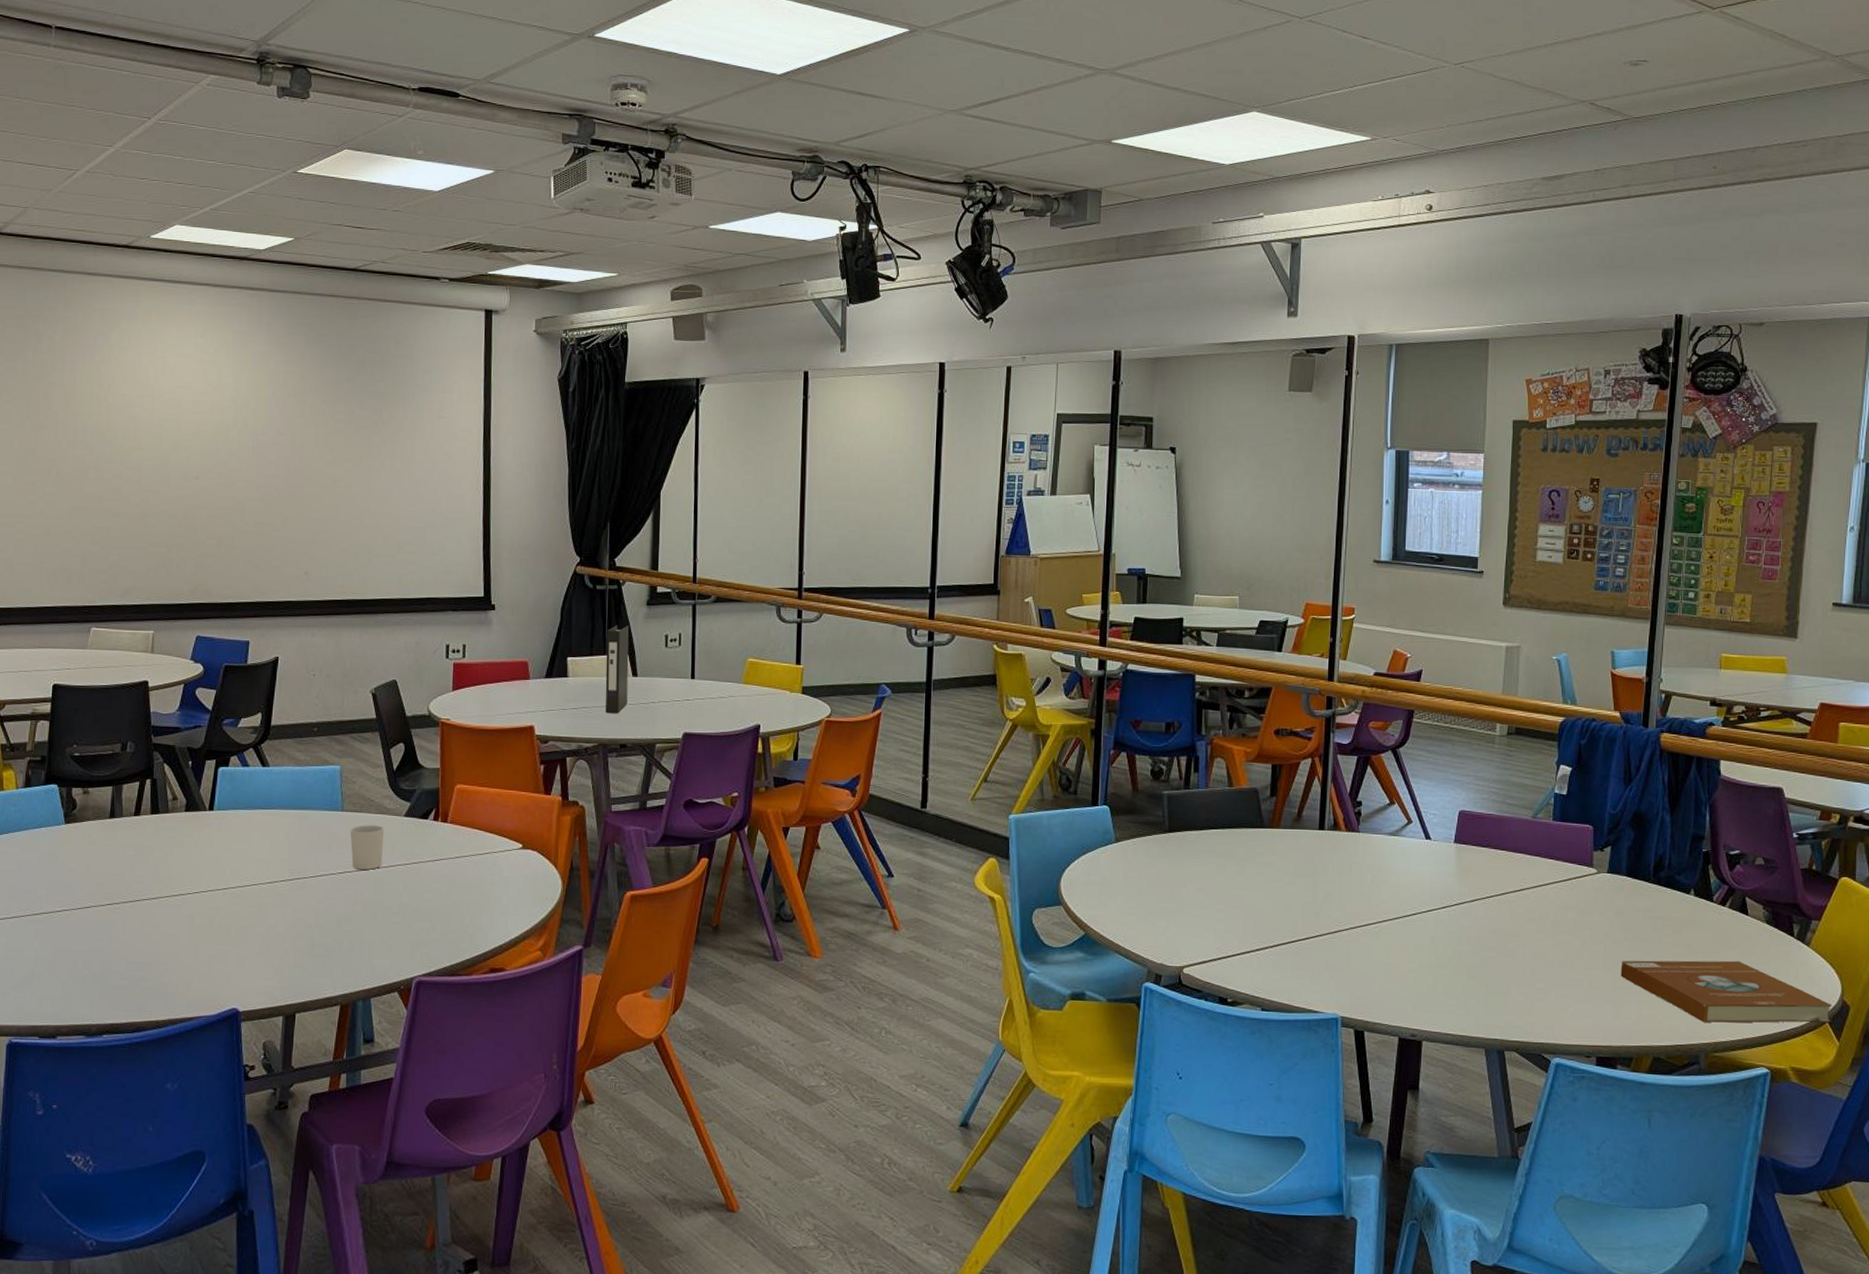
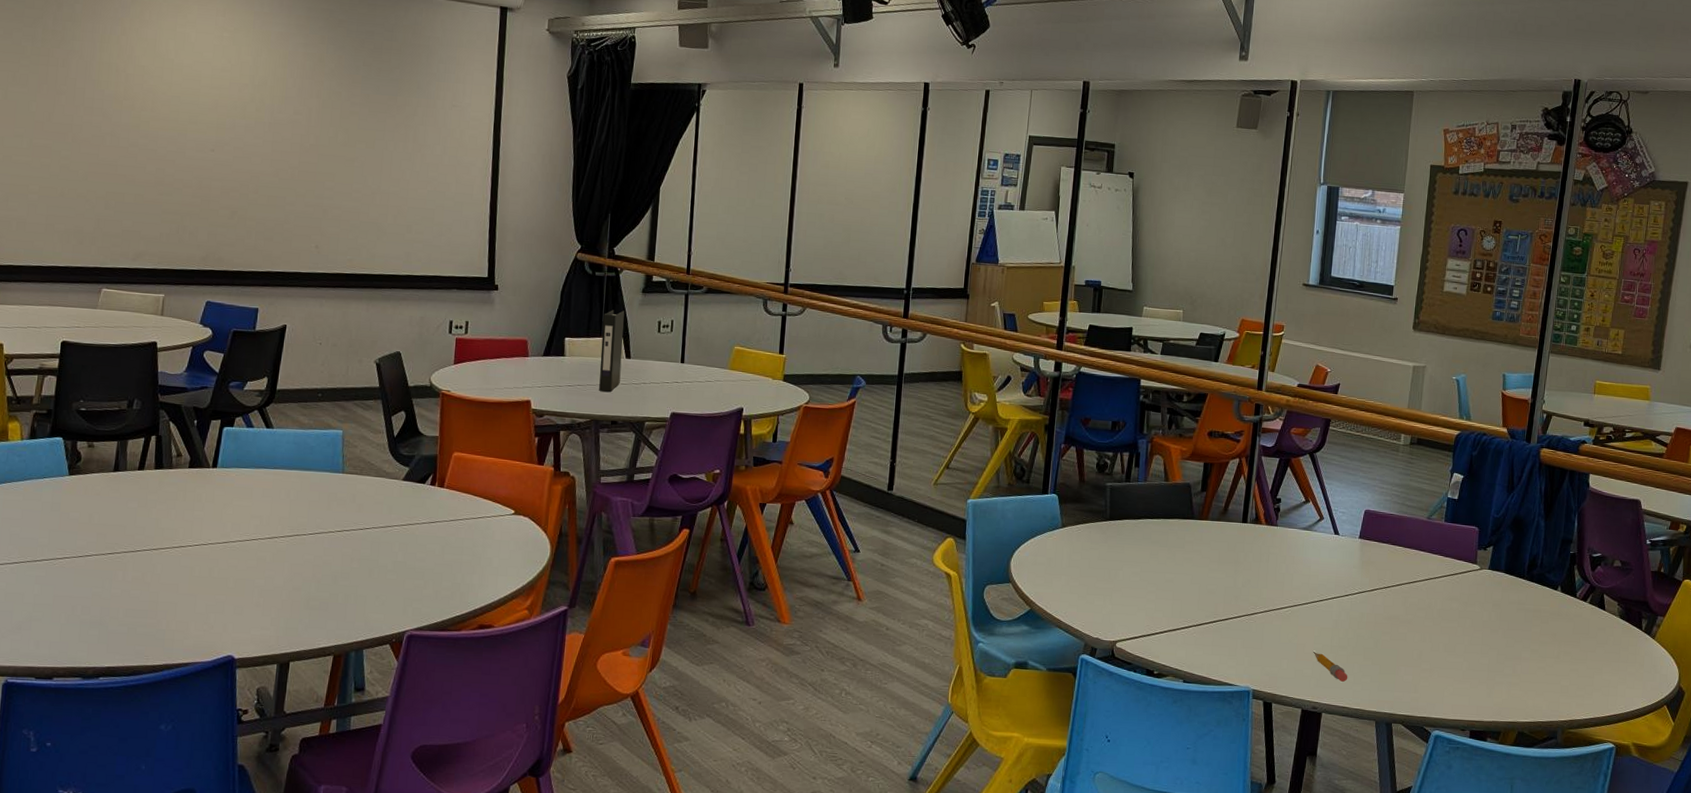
mug: present [350,825,385,870] -> none [349,487,383,529]
pencil: none [1408,972,1450,1005] -> present [1313,652,1348,682]
book: present [1620,960,1833,1023] -> none [1494,647,1671,705]

